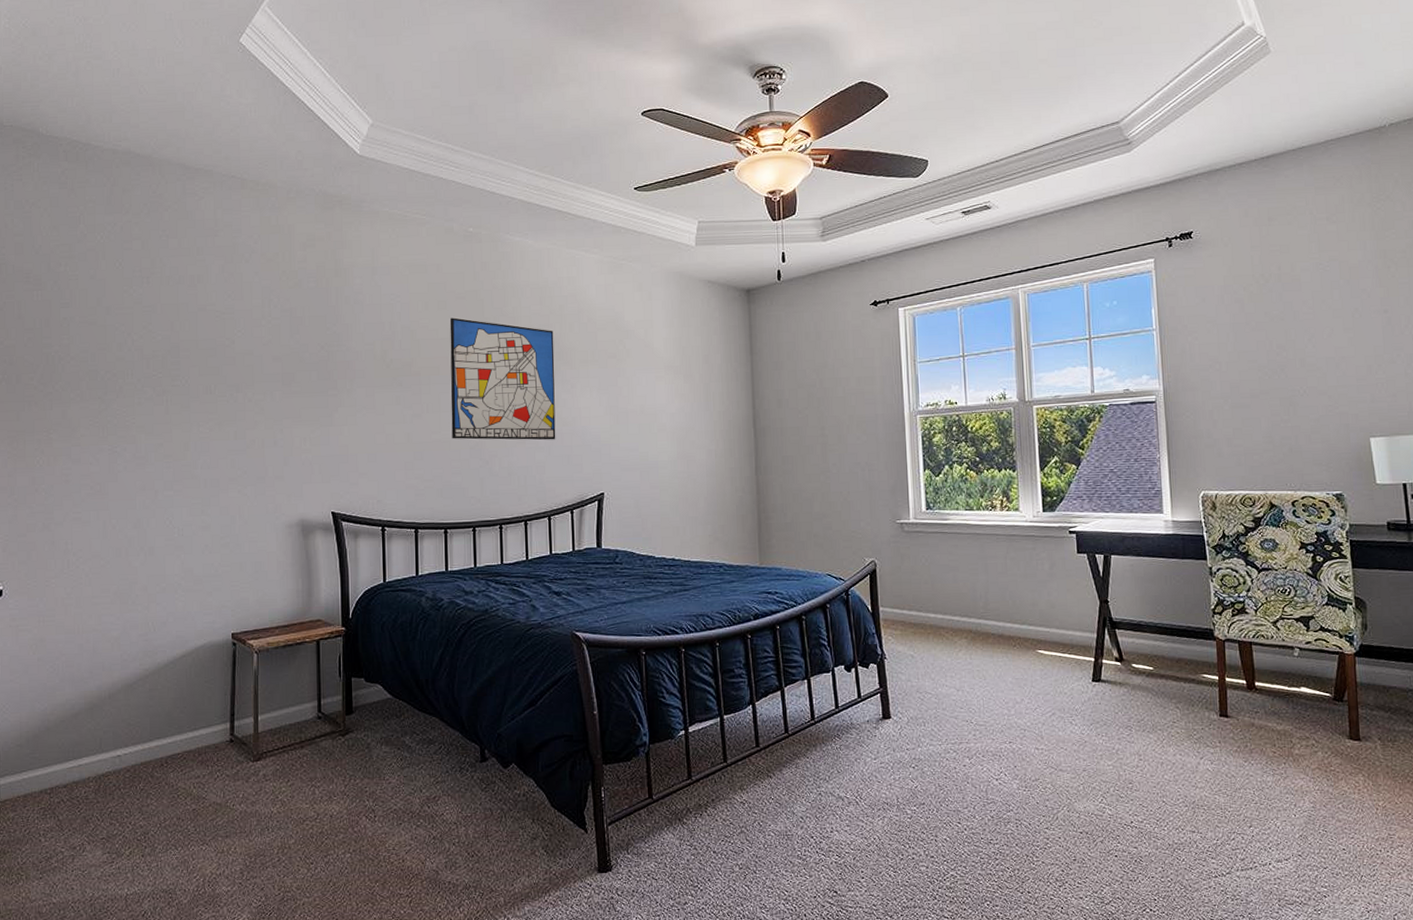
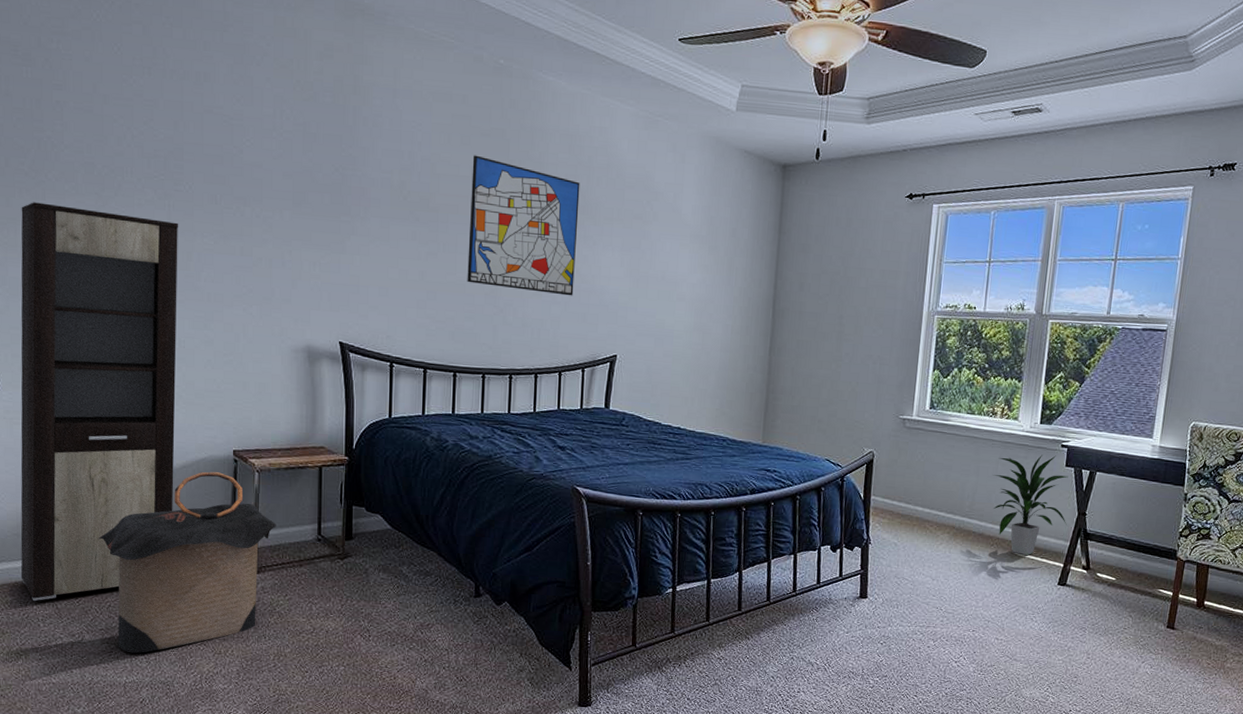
cabinet: none [23,413,177,814] -> present [20,202,179,601]
laundry hamper: none [100,658,276,862] -> present [98,471,276,654]
indoor plant: none [1003,543,1090,653] -> present [993,454,1068,555]

